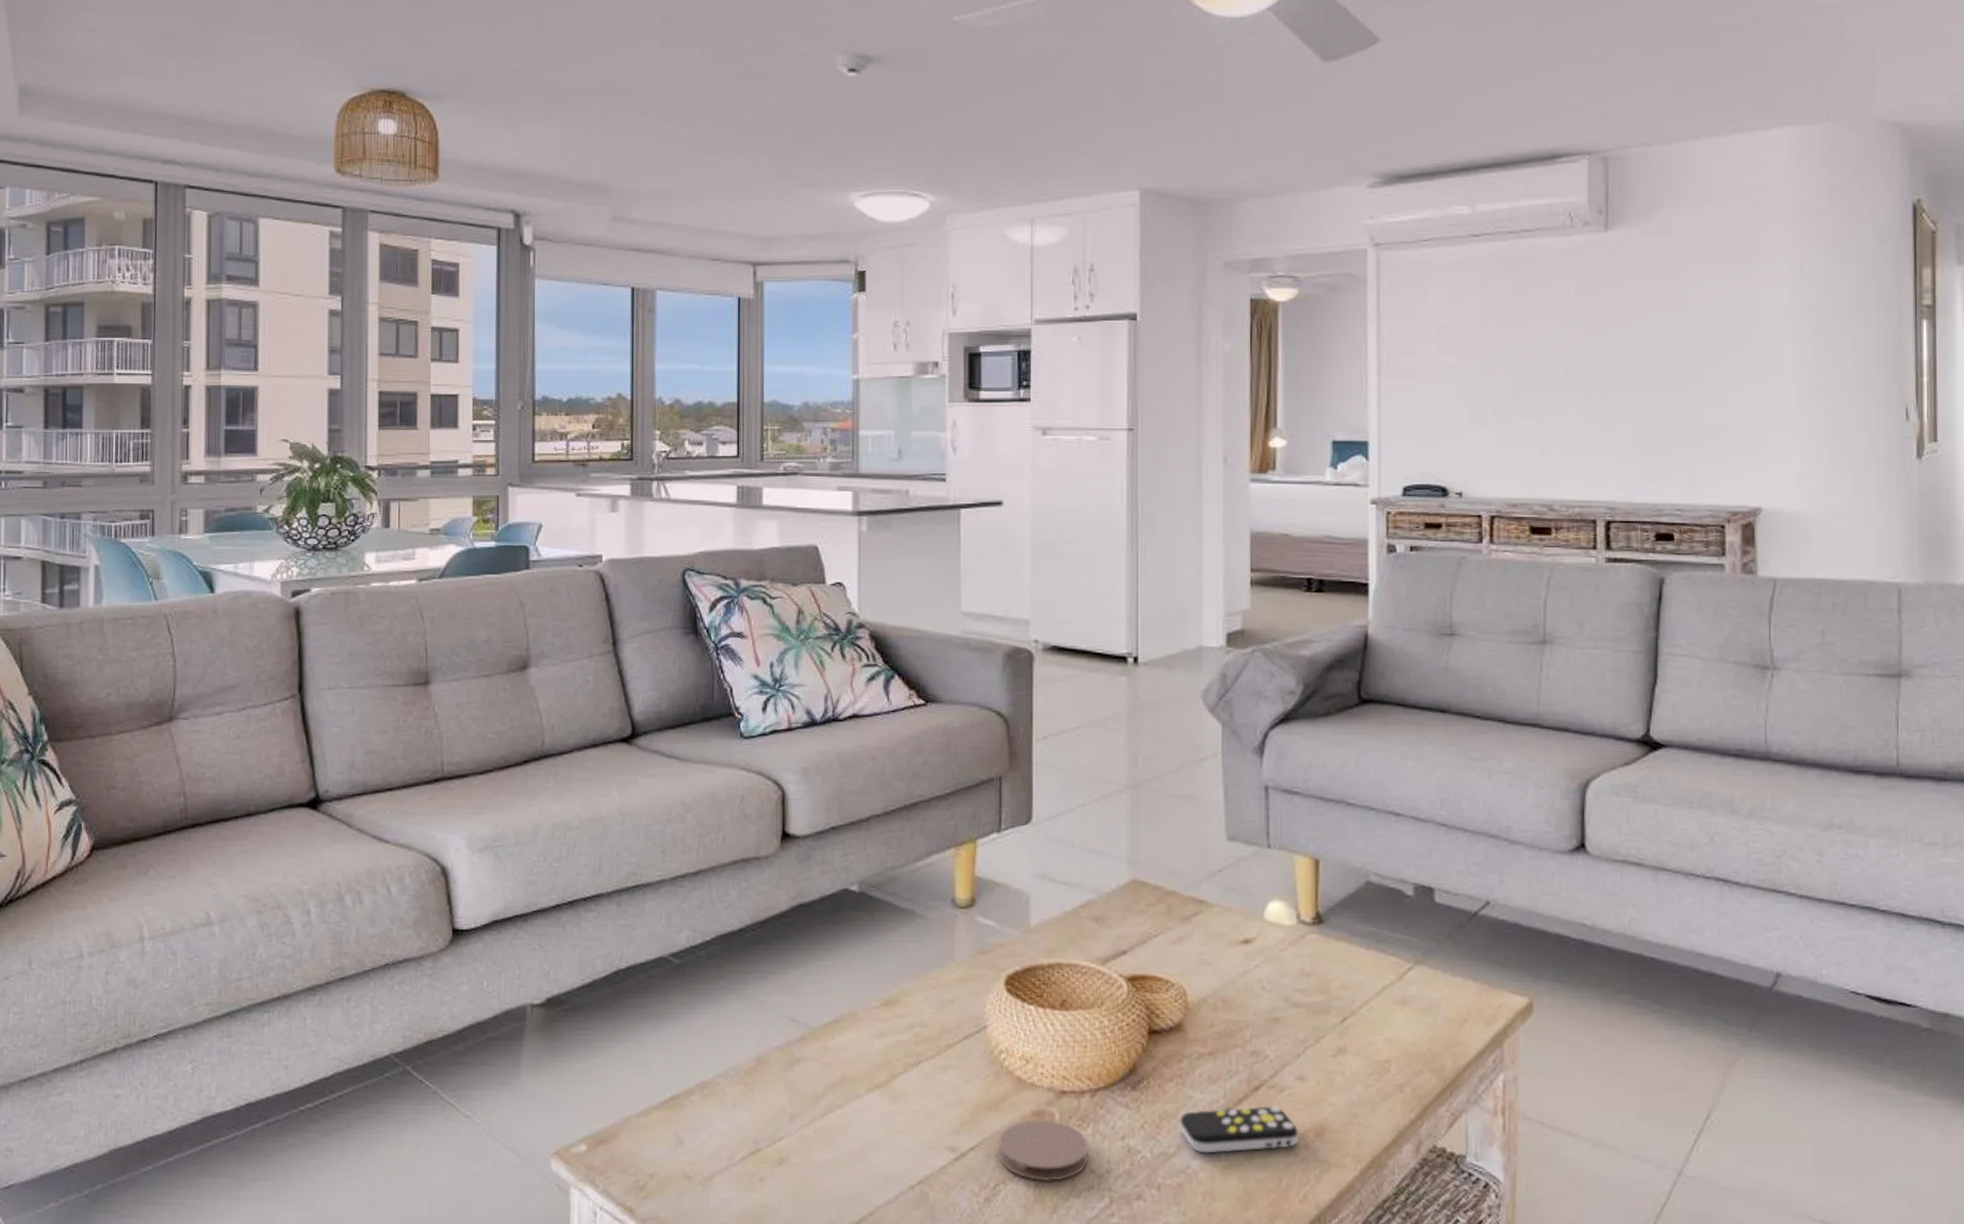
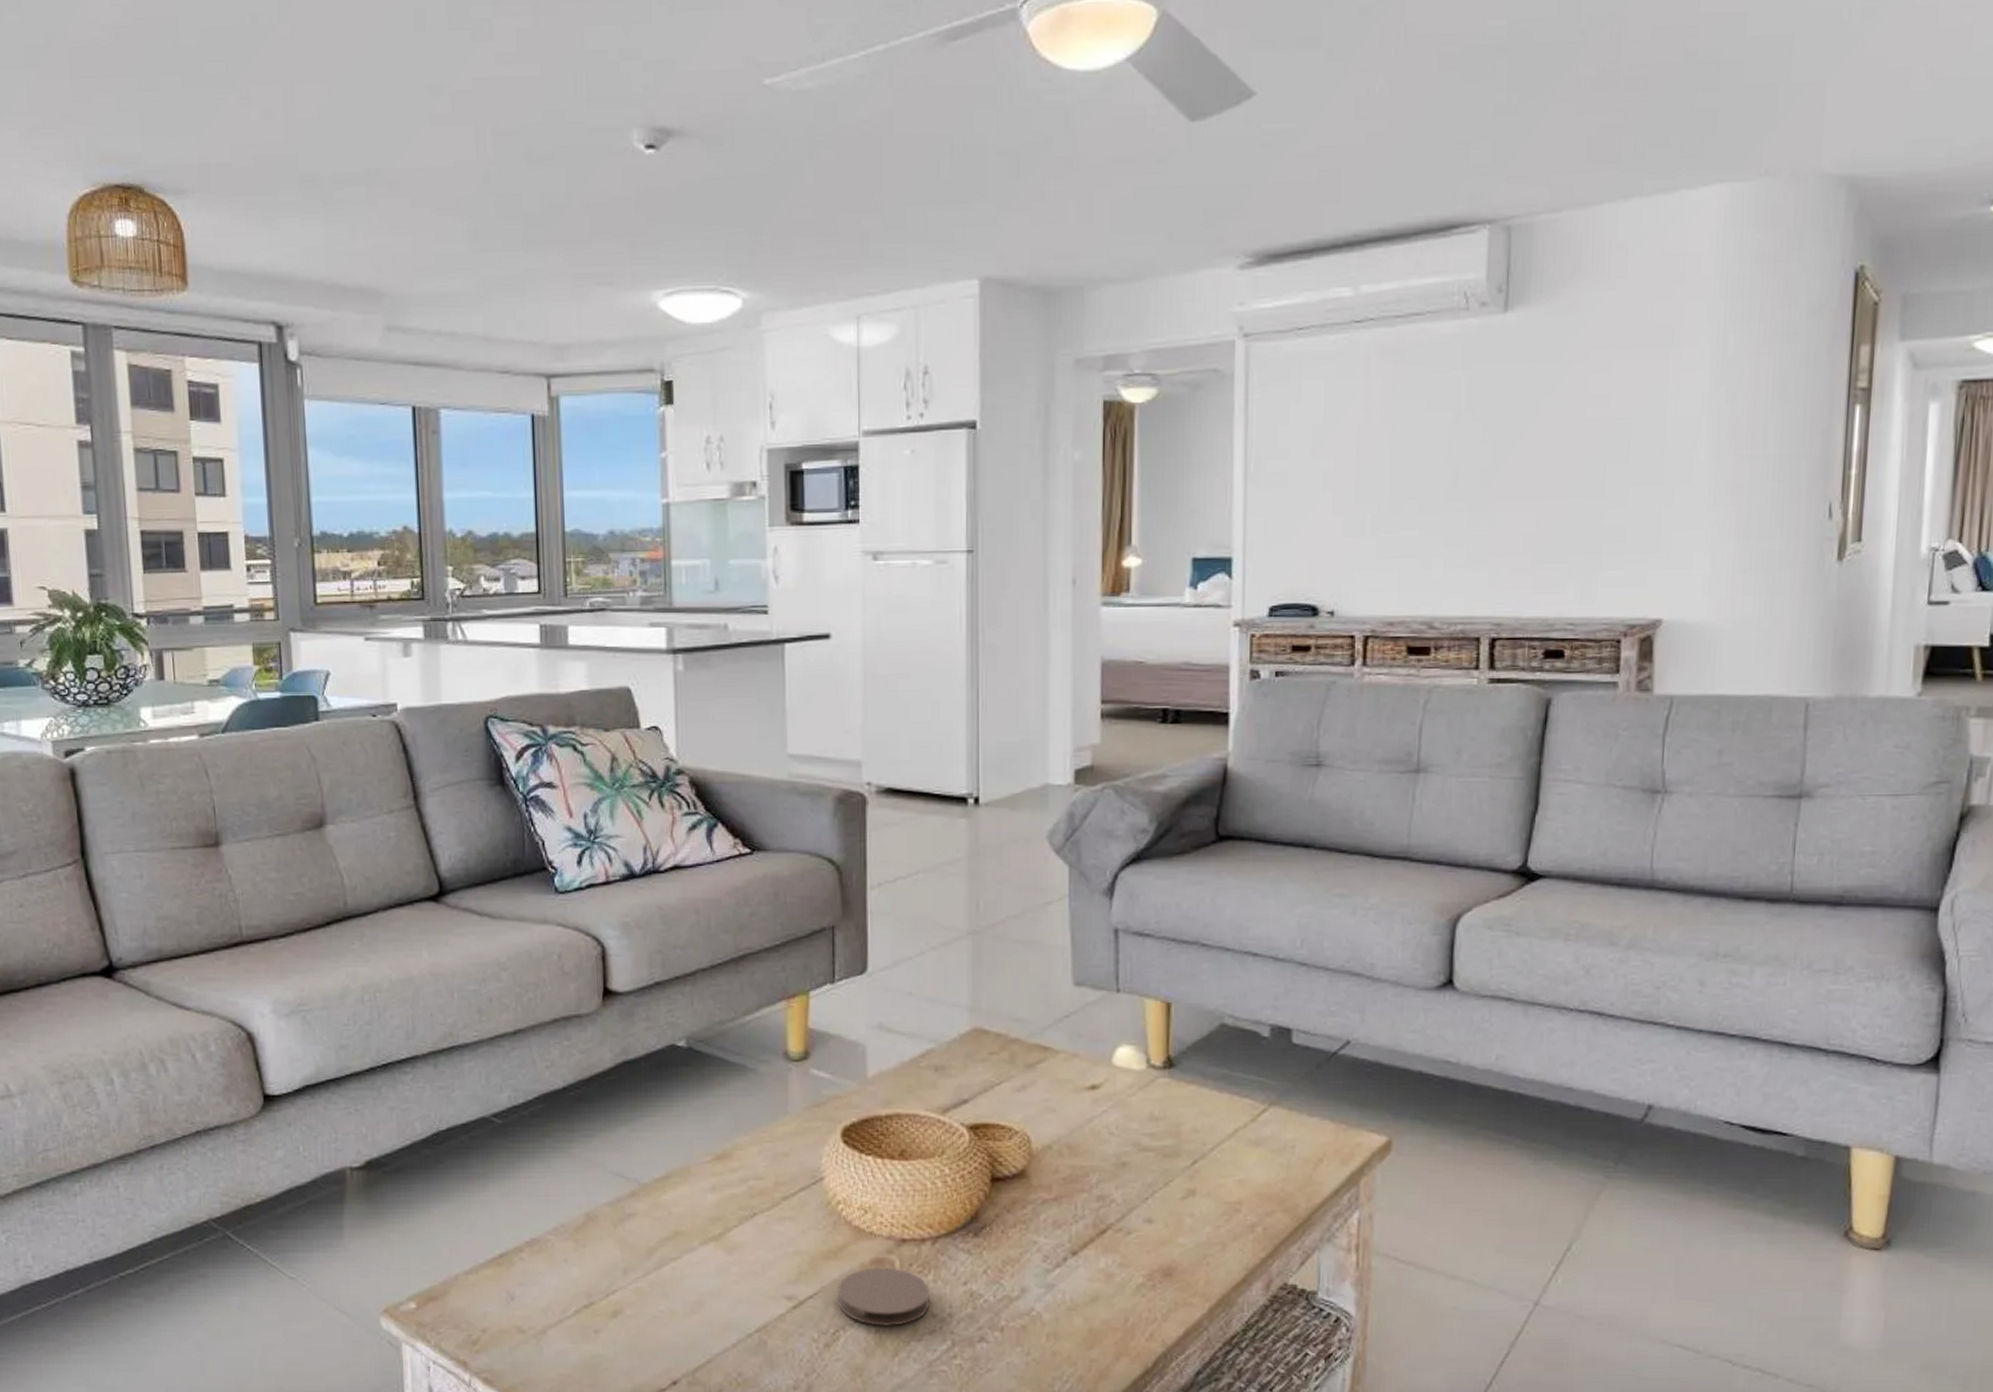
remote control: present [1180,1106,1299,1153] -> none [1023,1249,1146,1296]

